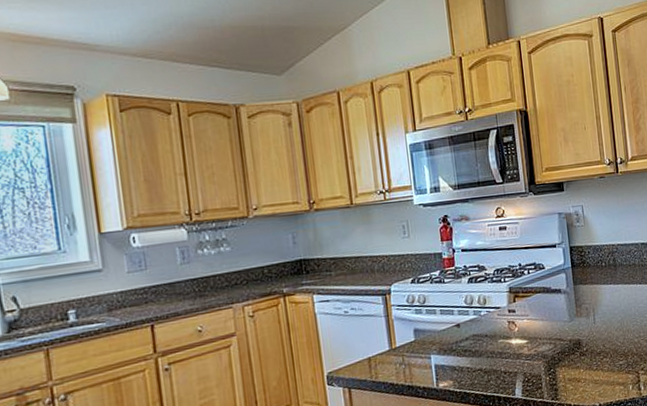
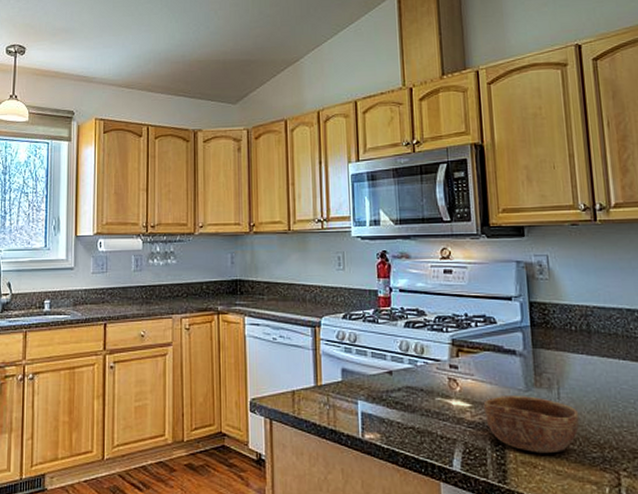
bowl: none [537,325,610,370] -> present [483,396,580,454]

